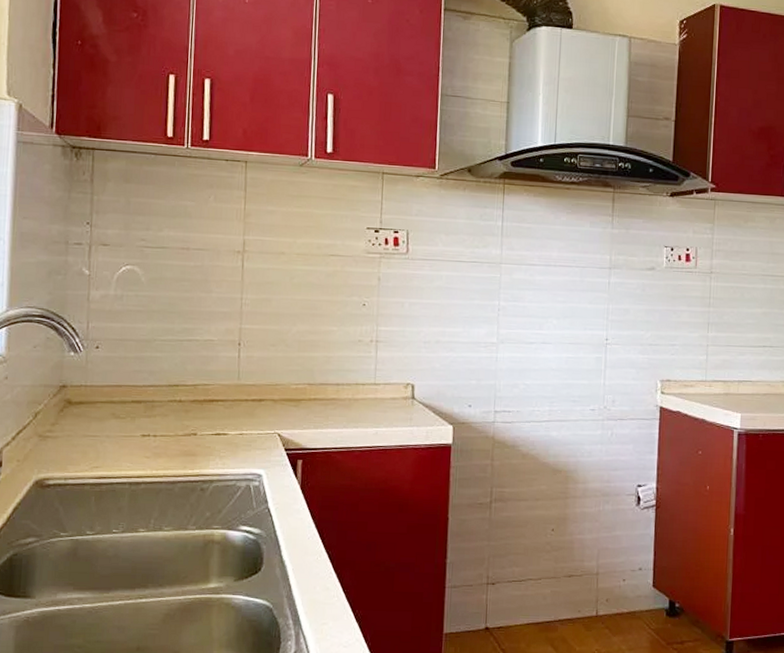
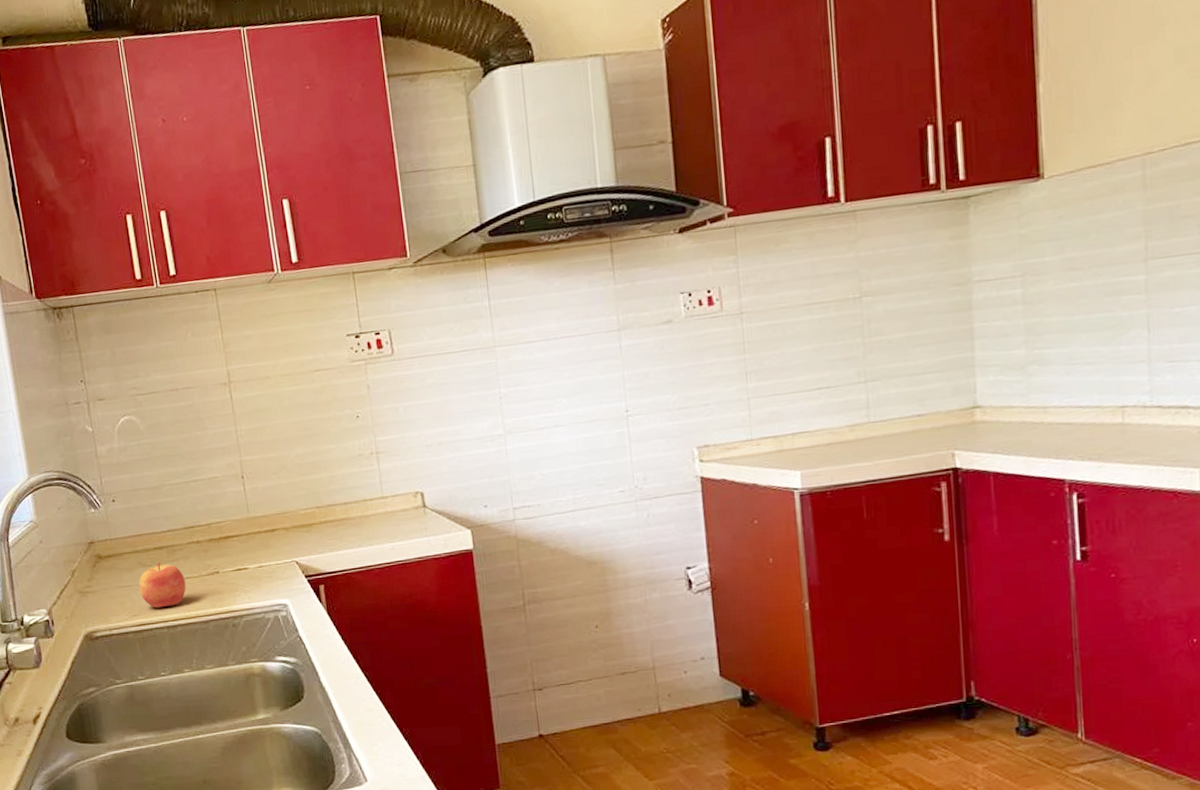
apple: none [107,415,159,463] -> present [138,562,186,608]

